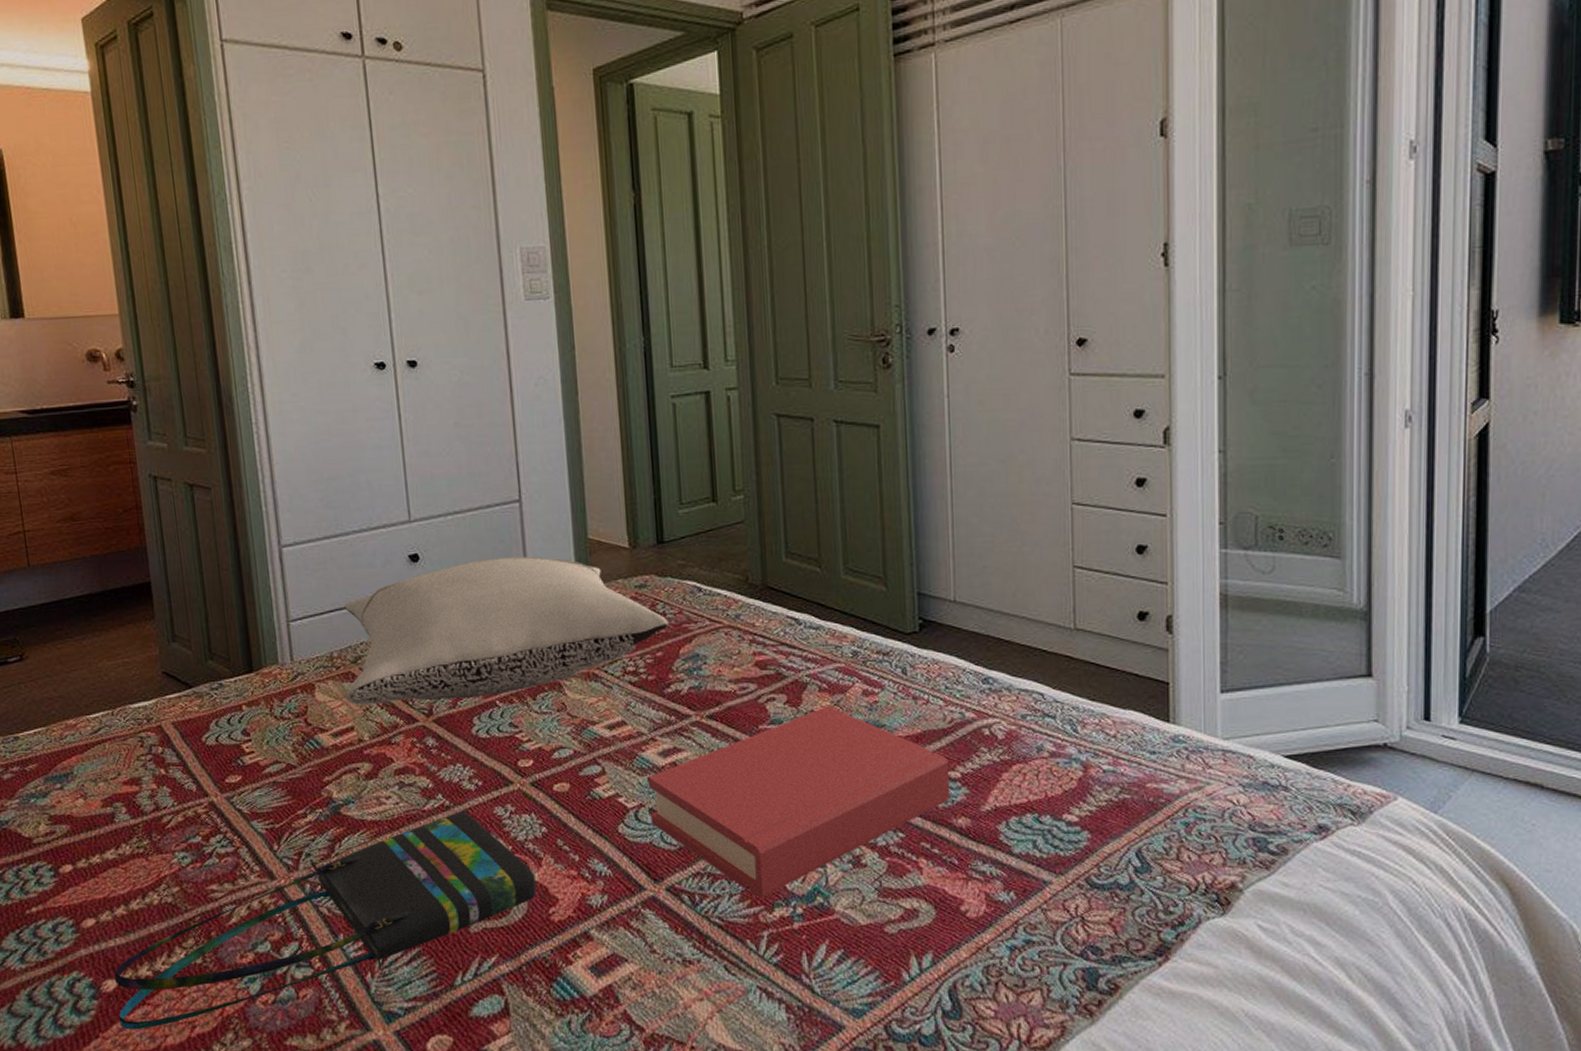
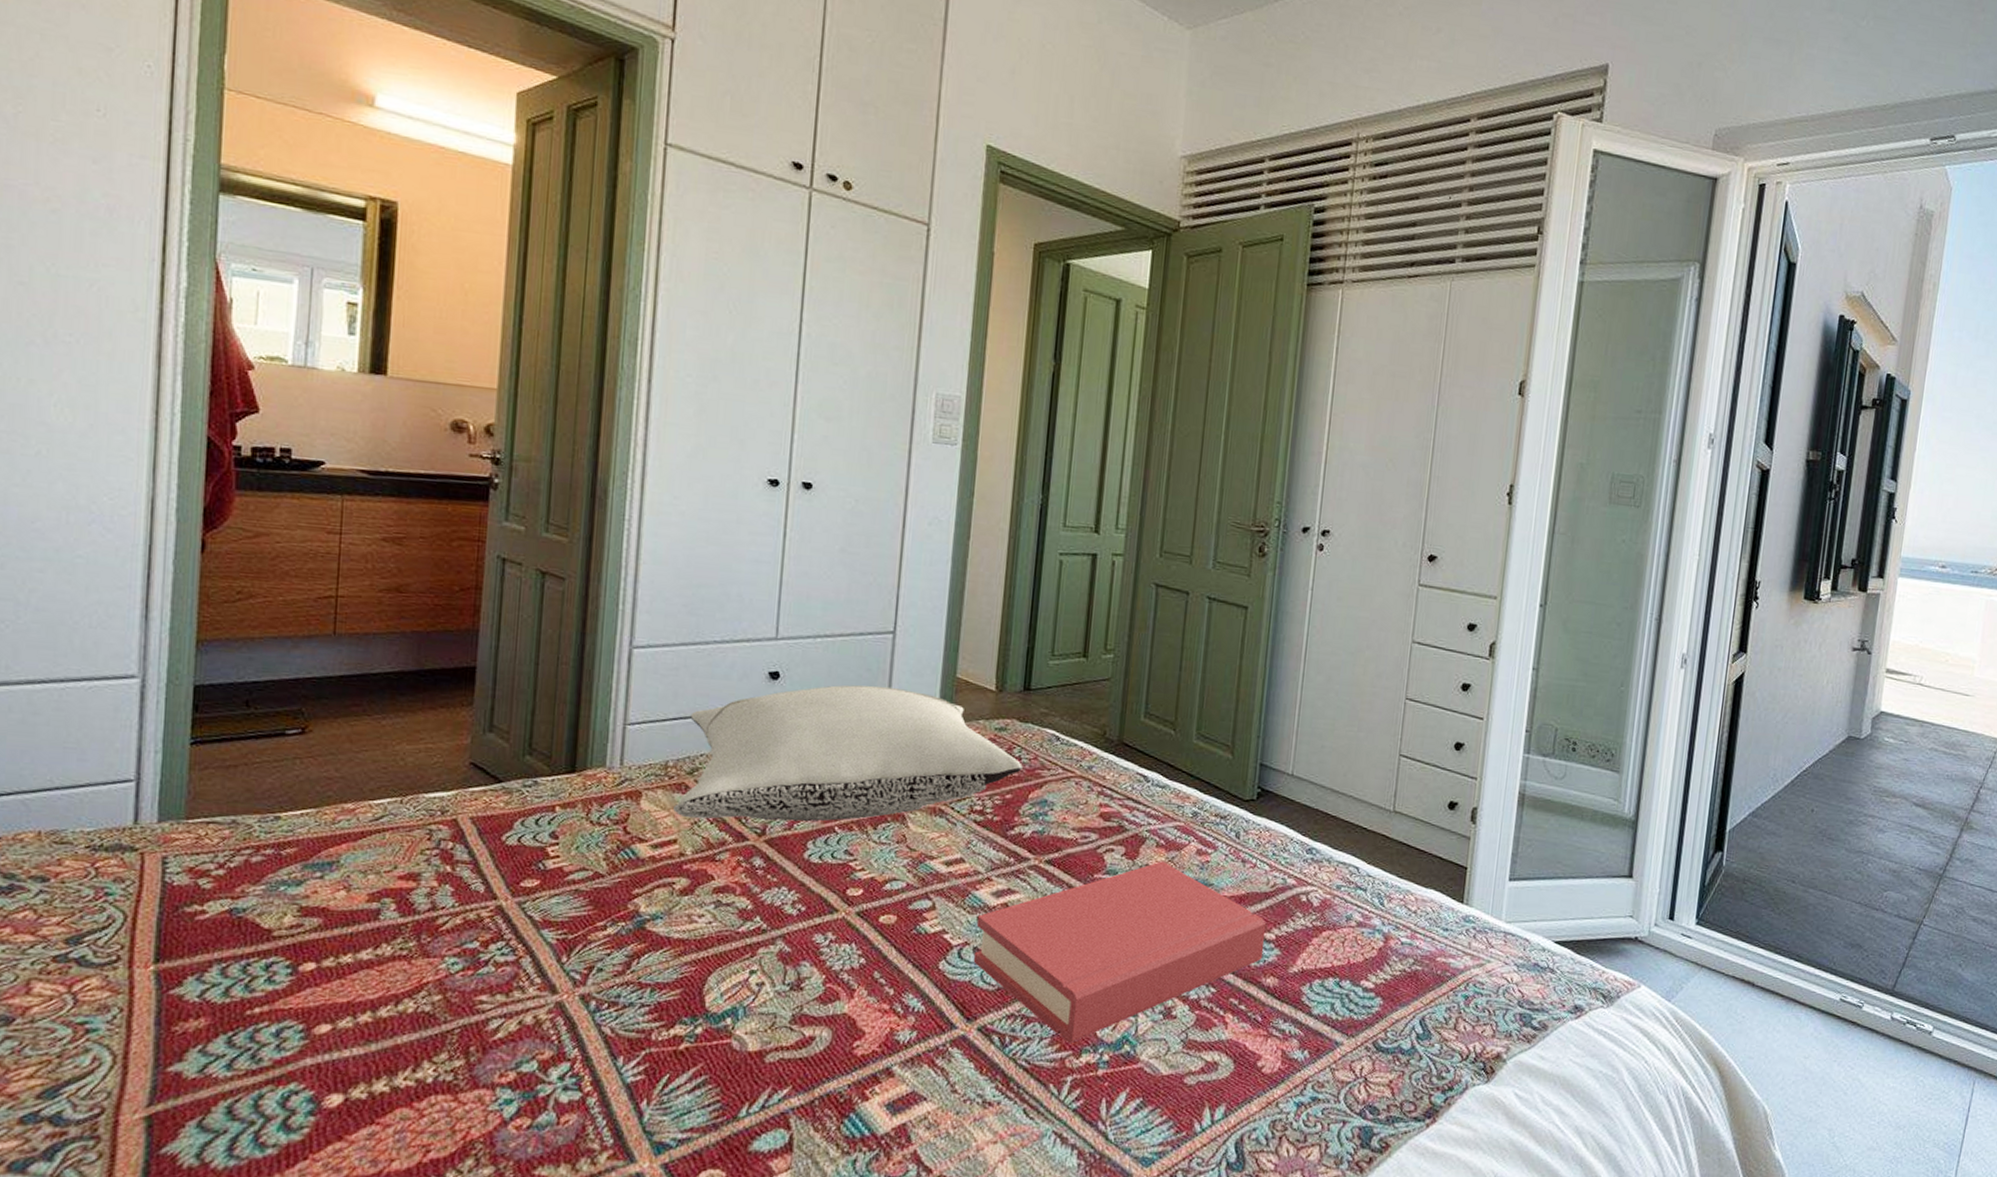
tote bag: present [114,811,537,1030] -> none [337,936,845,1152]

